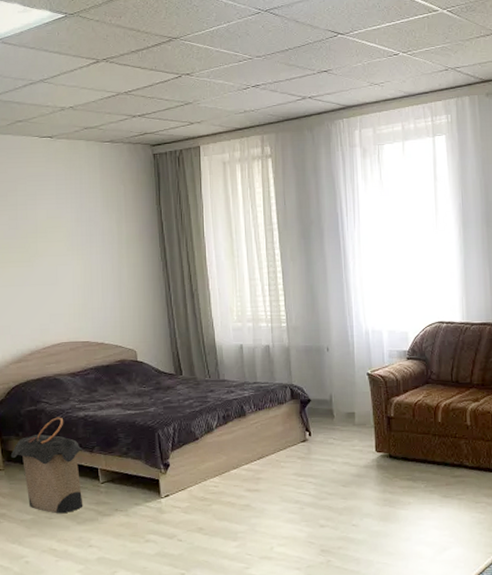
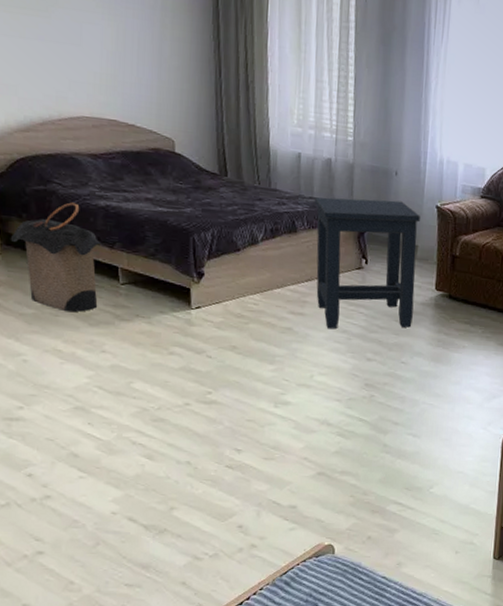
side table: none [258,374,358,501] -> present [314,197,420,329]

